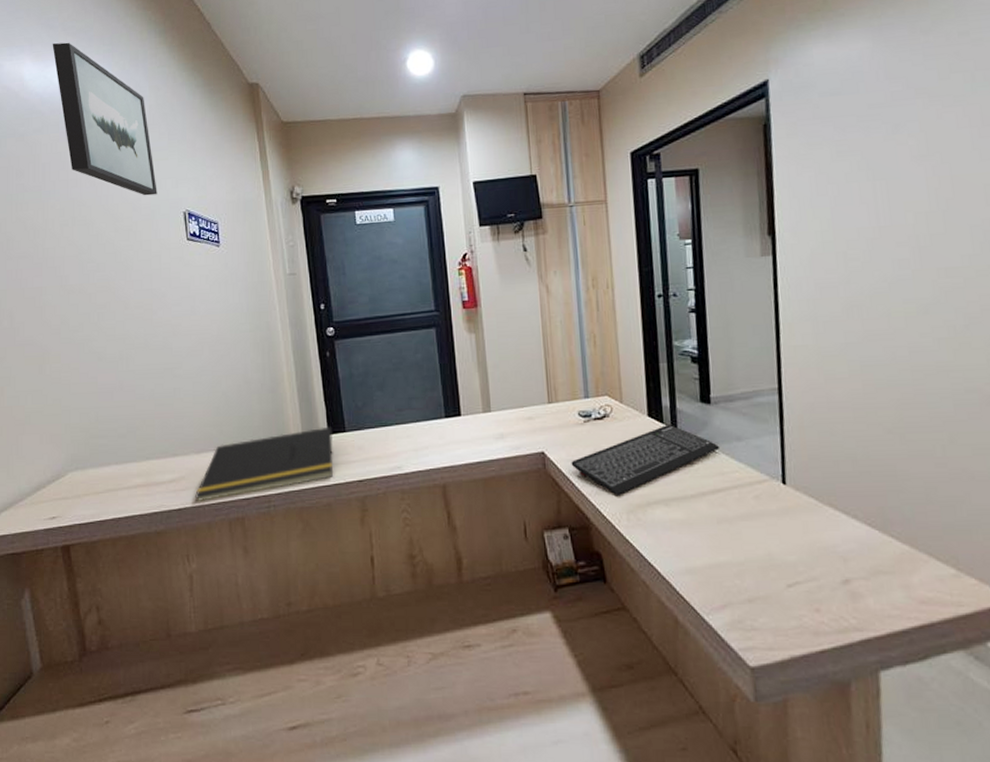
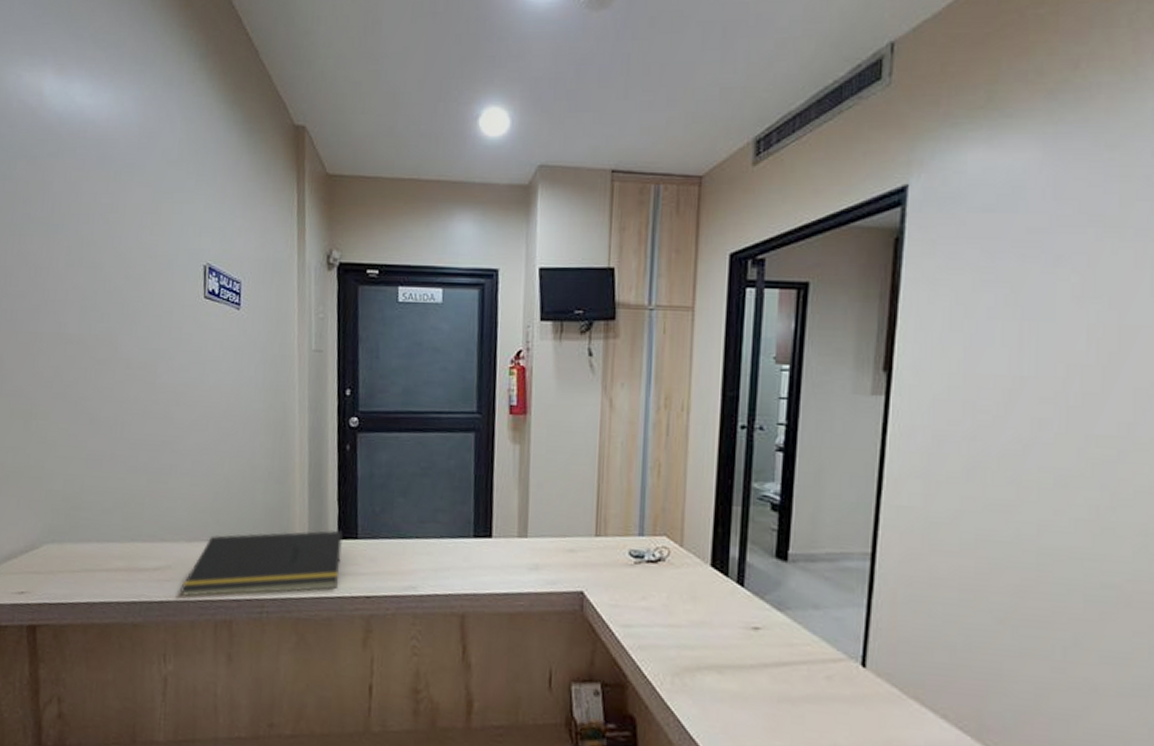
wall art: present [52,42,157,196] -> none [78,56,178,242]
keyboard: present [571,424,720,497] -> none [613,578,793,655]

